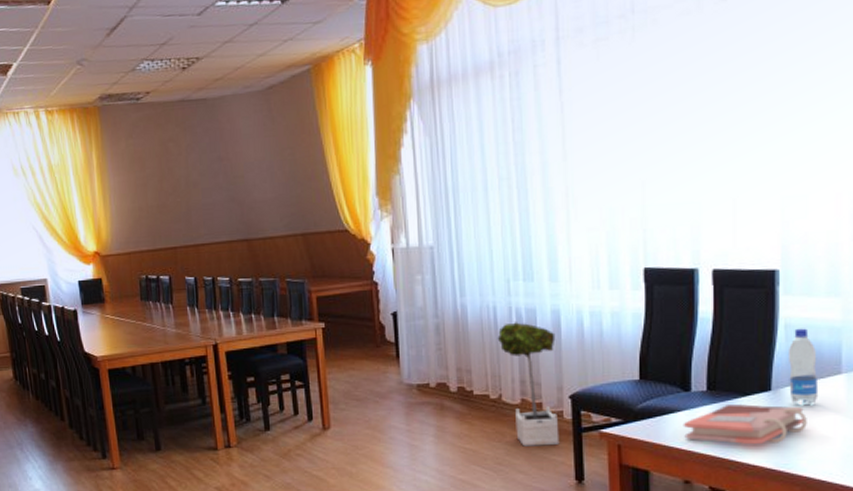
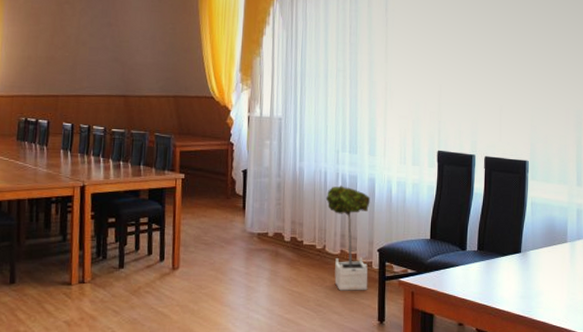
notebook: present [683,404,807,445] -> none [459,262,544,296]
bottle: present [787,328,819,406] -> none [532,206,552,266]

